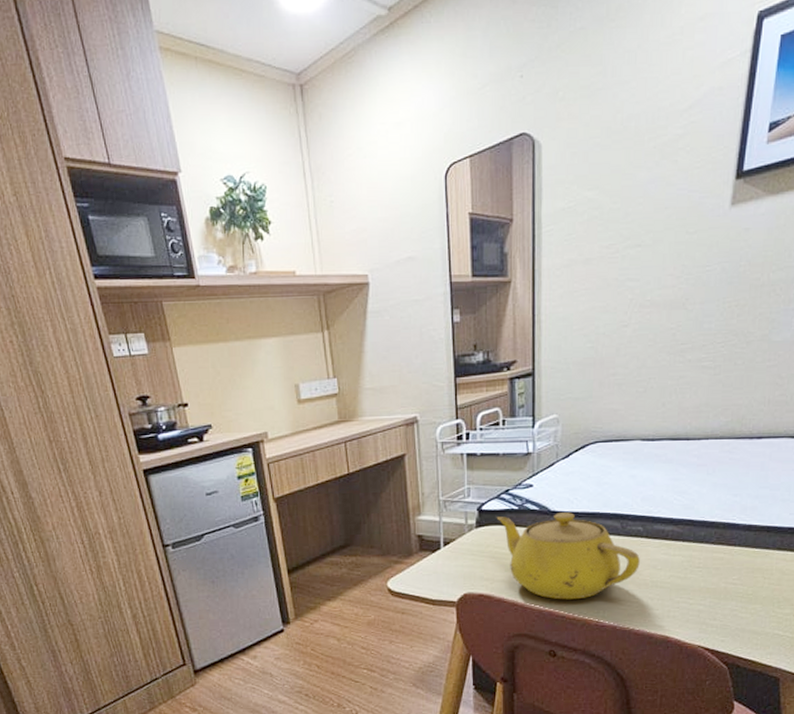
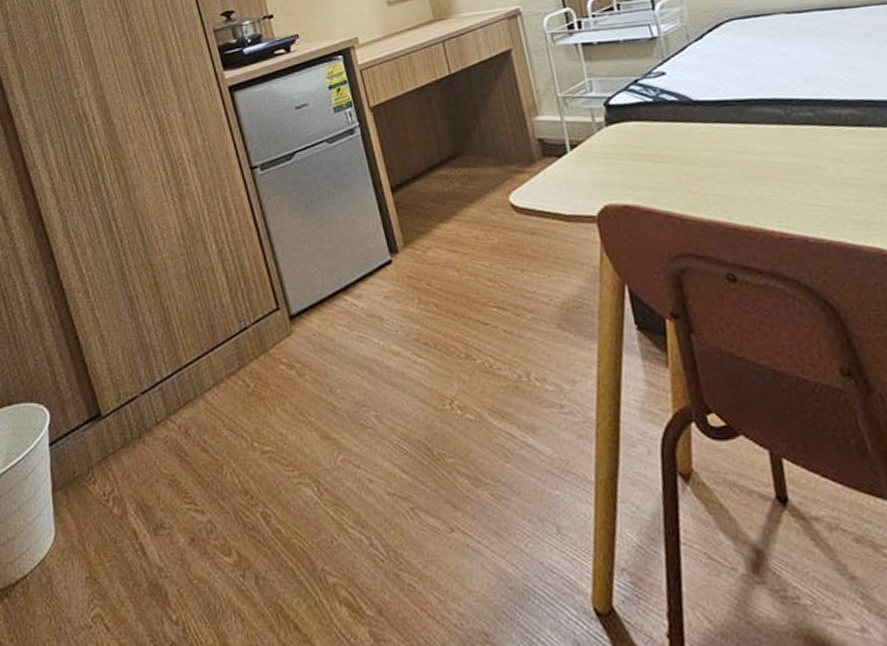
teapot: present [496,512,640,600] -> none [628,101,820,208]

